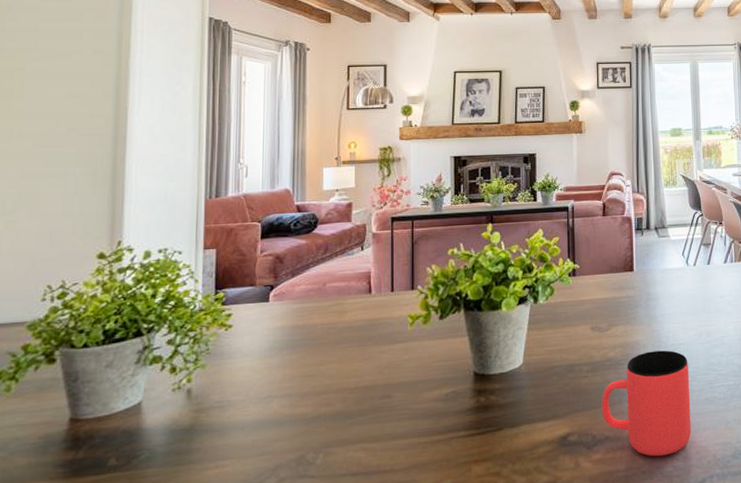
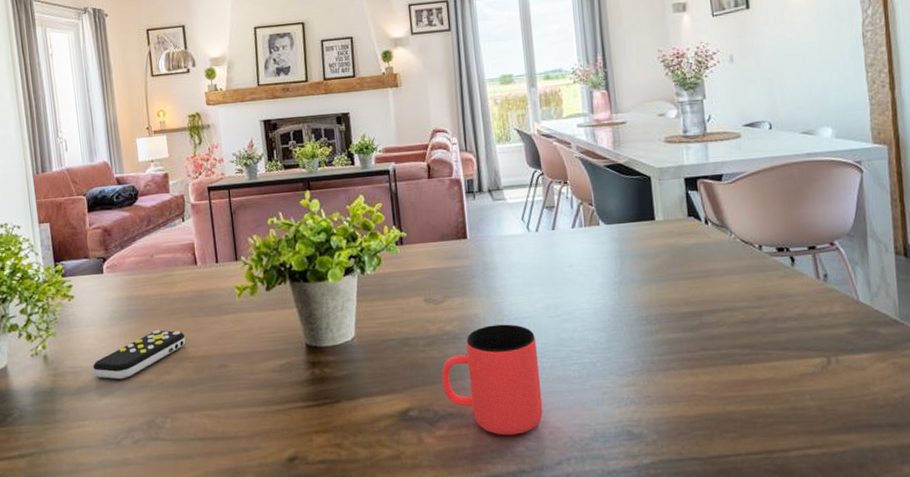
remote control: none [243,360,350,414] -> present [93,330,186,380]

